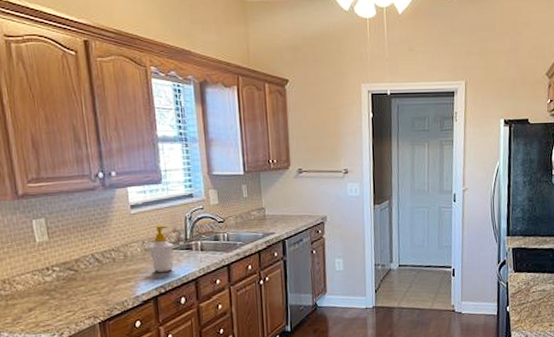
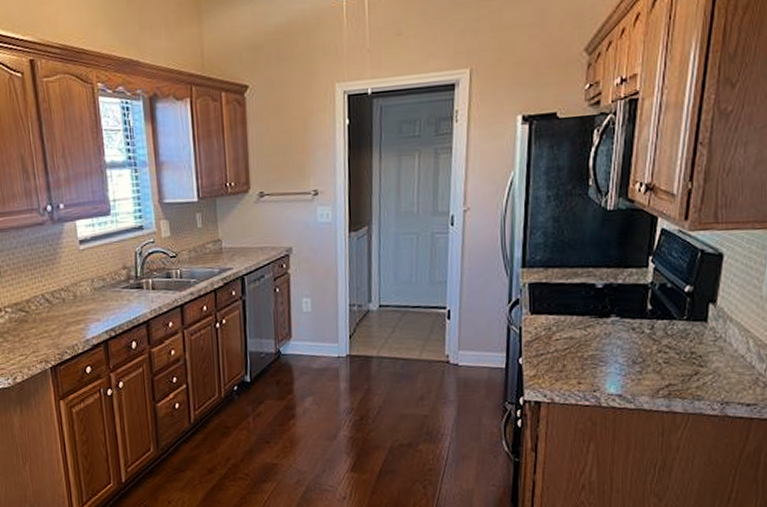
soap bottle: present [148,225,174,272] -> none [98,261,124,314]

